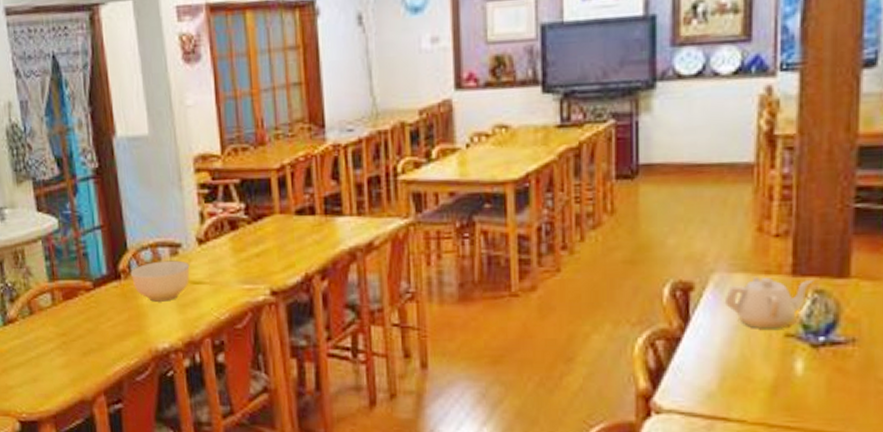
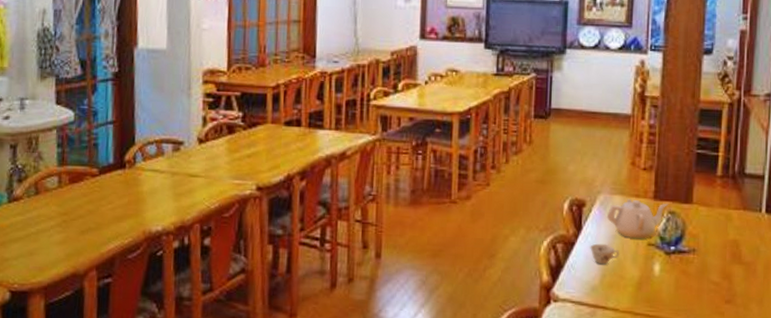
bowl: present [130,260,190,302] -> none [134,155,189,190]
teacup: none [702,337,745,365] -> present [590,243,620,265]

